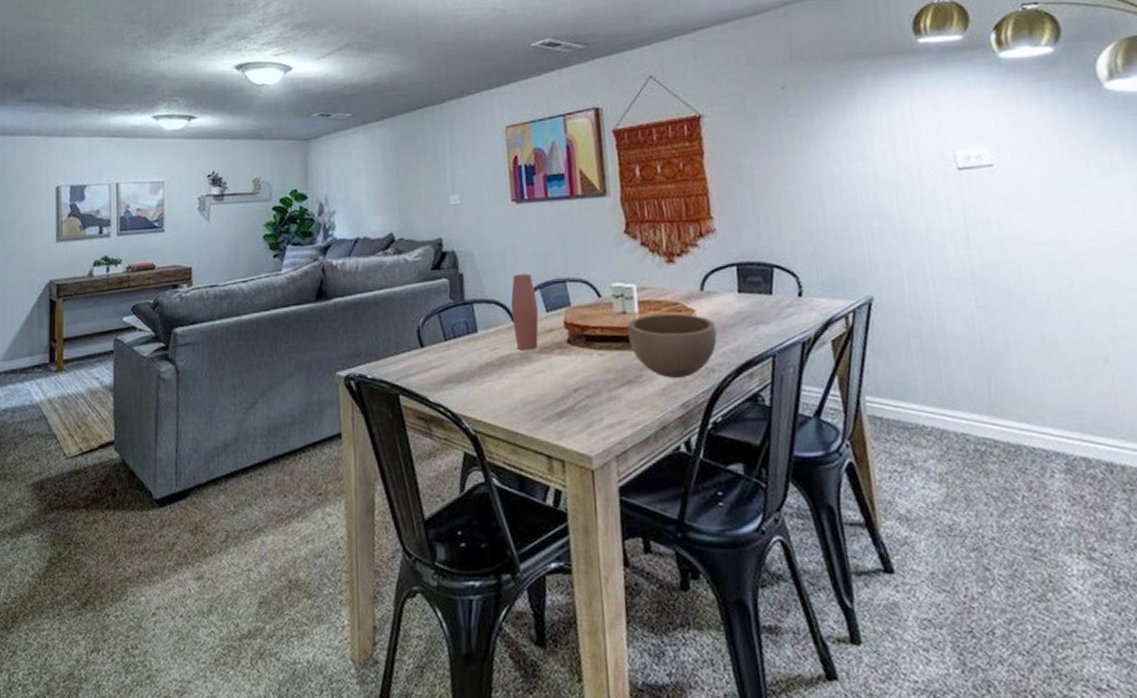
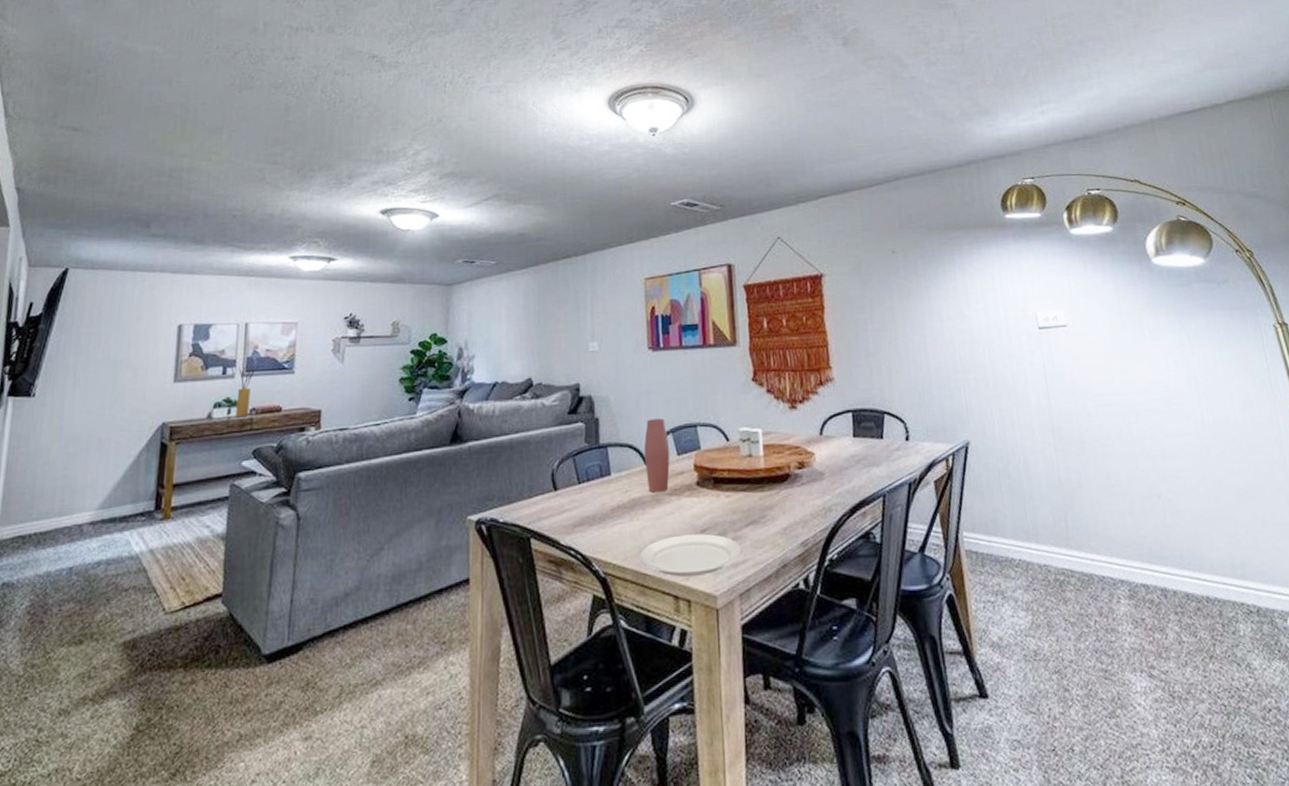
vase: none [113,222,132,275] -> present [236,363,260,418]
plate: none [510,393,617,436] -> present [640,533,742,577]
bowl: present [628,313,717,378] -> none [753,456,834,518]

